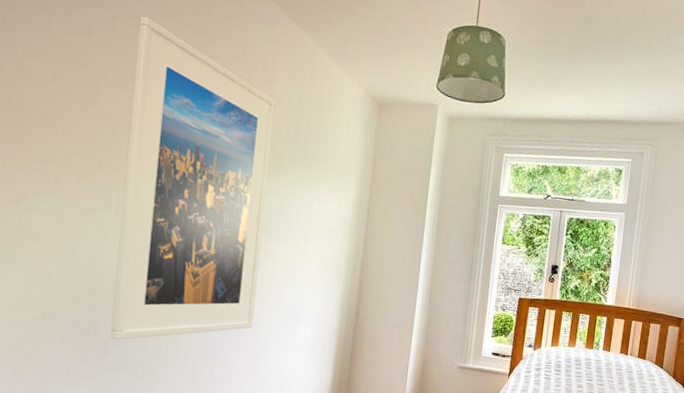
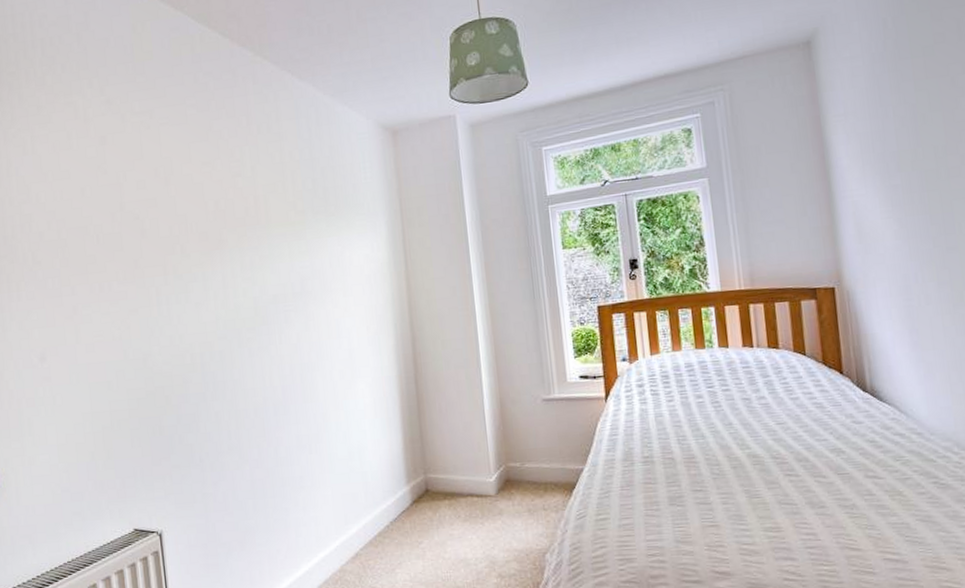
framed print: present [110,16,276,340] -> none [146,110,310,436]

